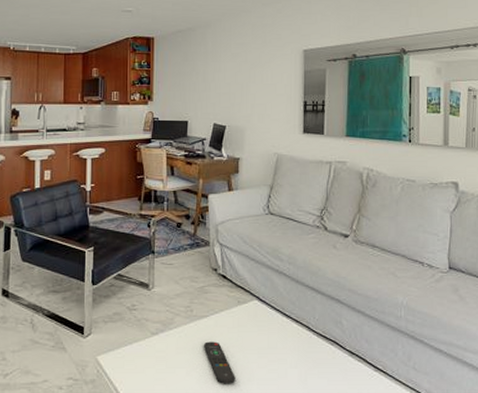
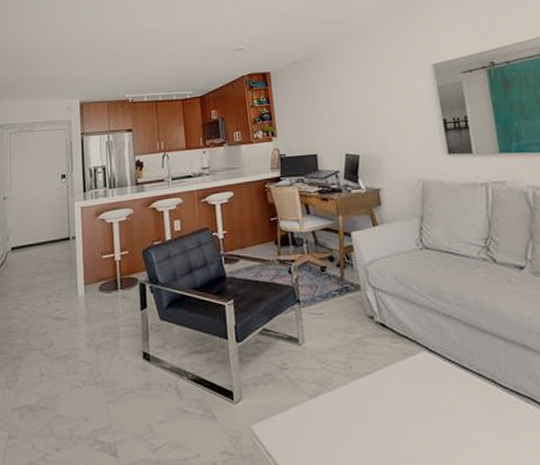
remote control: present [203,341,235,384] -> none [370,403,416,456]

